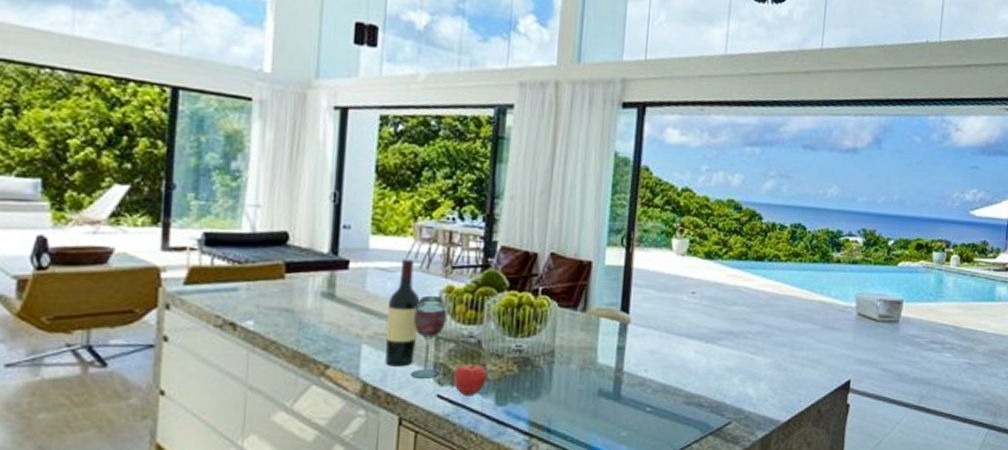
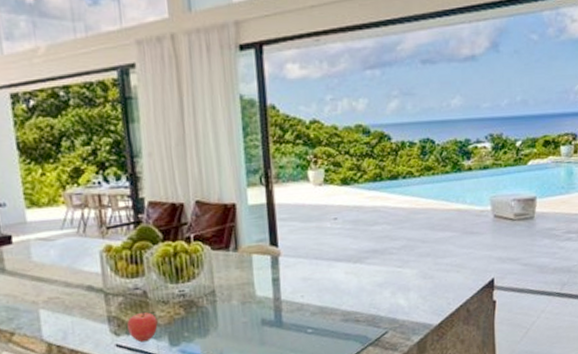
wine bottle: present [385,259,420,367] -> none [55,226,89,326]
wineglass: present [410,295,447,379] -> none [80,256,114,333]

